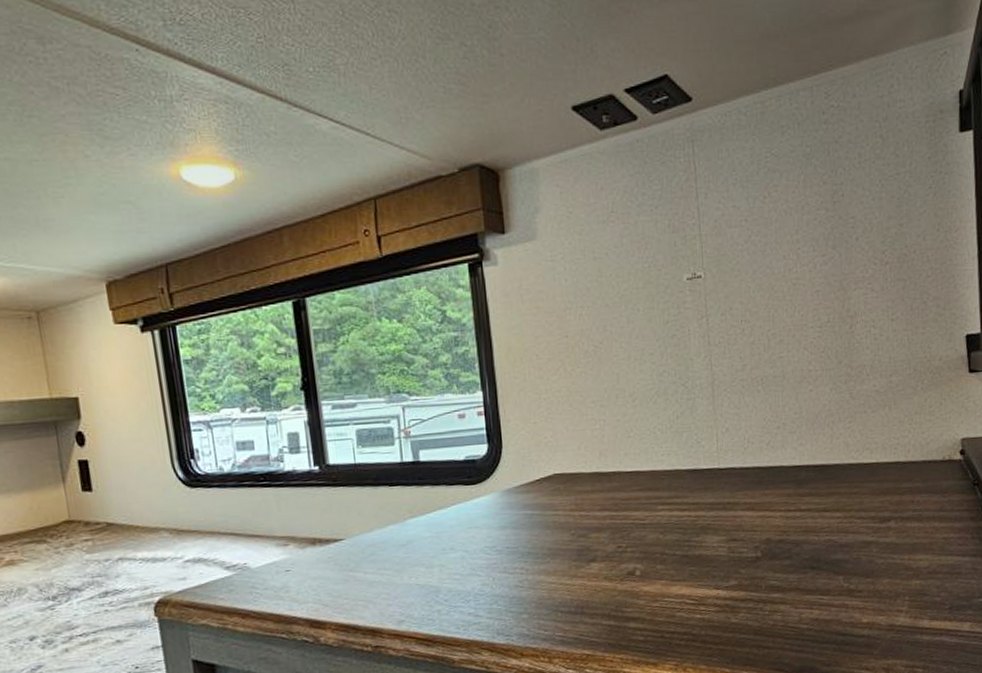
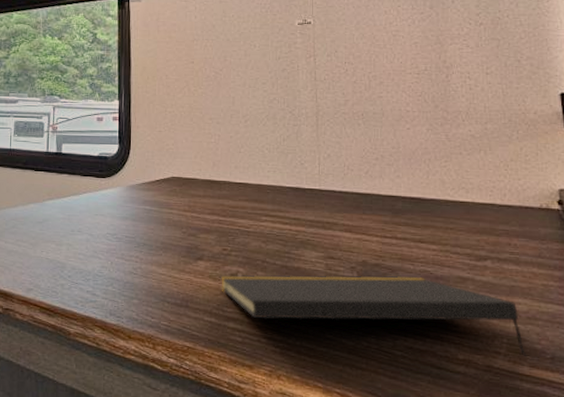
notepad: none [616,547,927,614] -> present [220,275,527,357]

